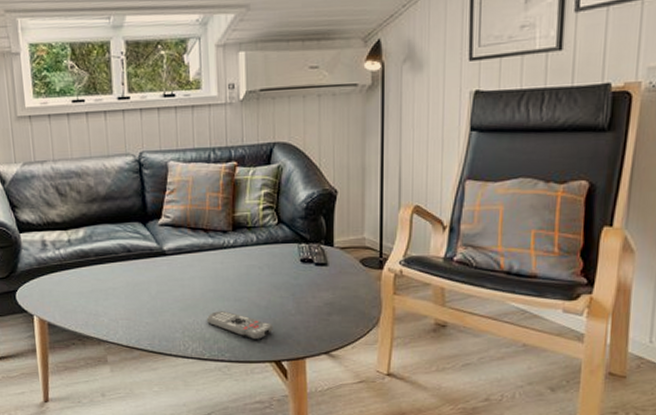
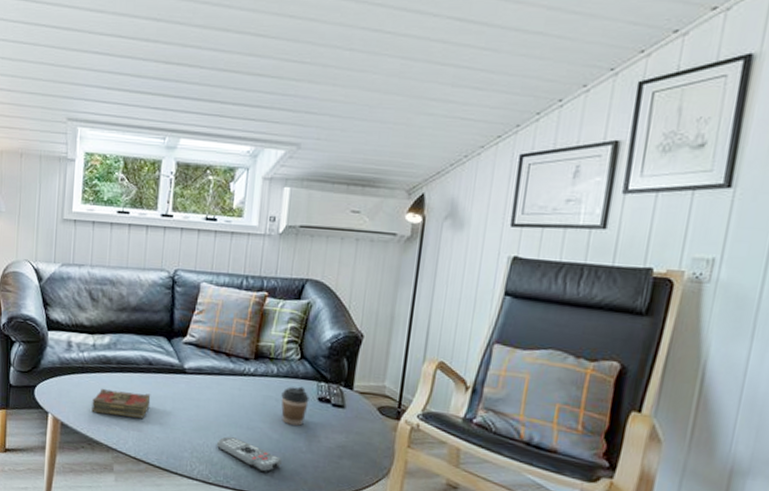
book: none [76,281,135,308] -> present [91,388,151,418]
coffee cup: none [264,251,292,290] -> present [281,386,310,426]

